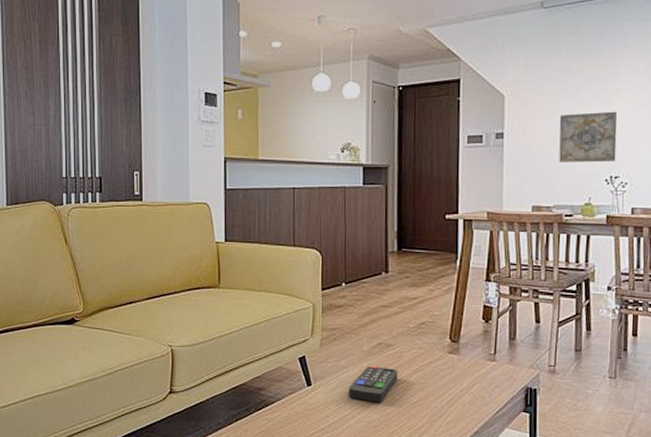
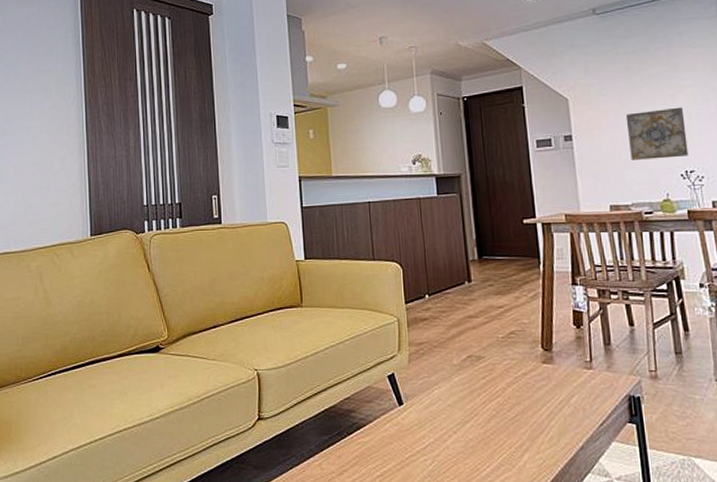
remote control: present [348,365,398,402] -> none [441,379,492,420]

